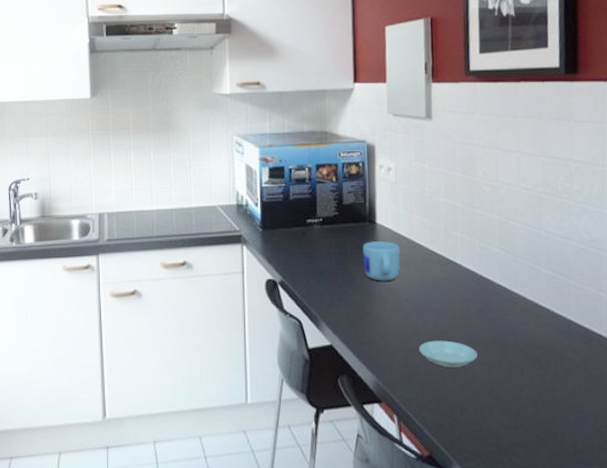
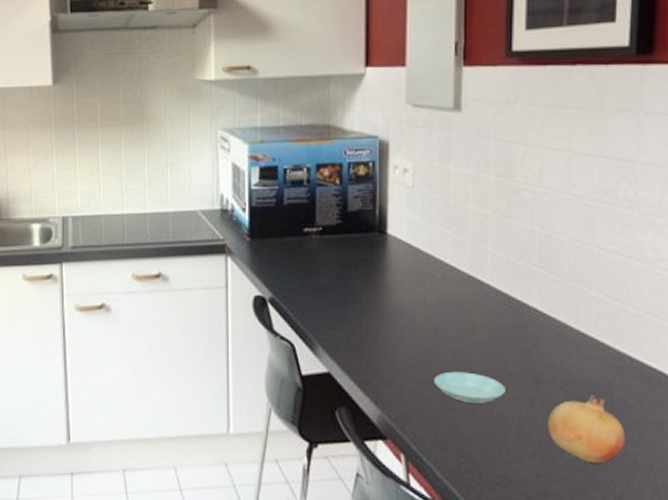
mug: present [363,241,401,281] -> none [370,255,415,302]
fruit: none [512,356,575,416] -> present [548,394,625,464]

